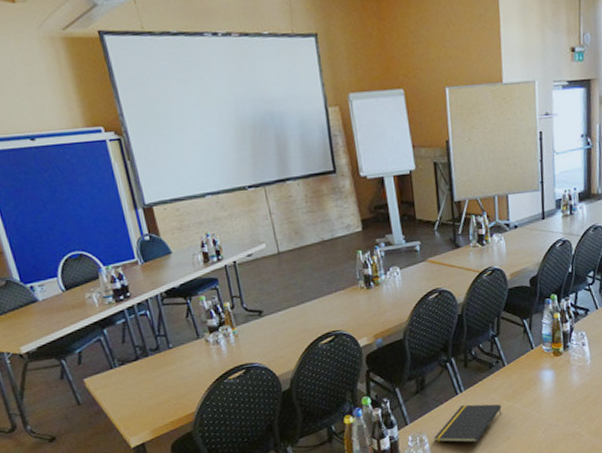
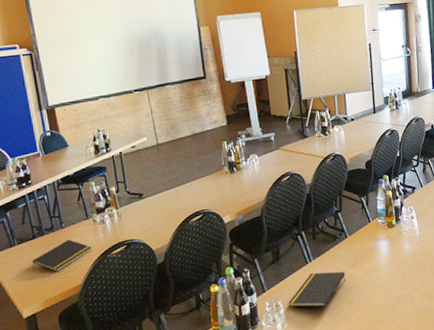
notepad: none [136,361,206,398] -> present [32,239,92,272]

